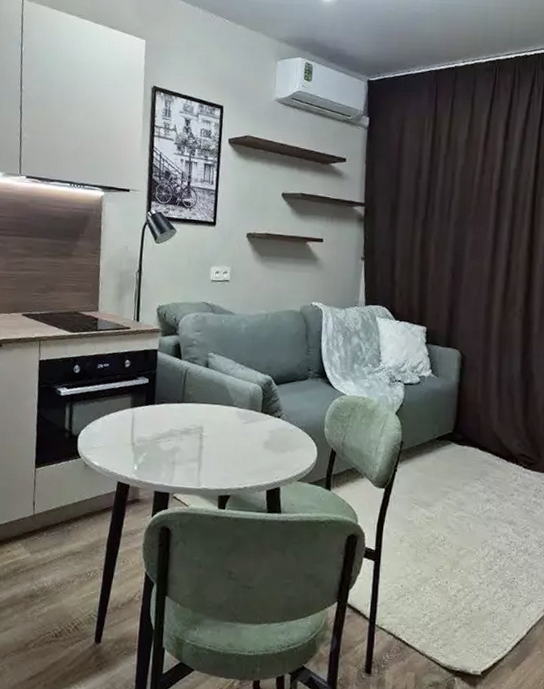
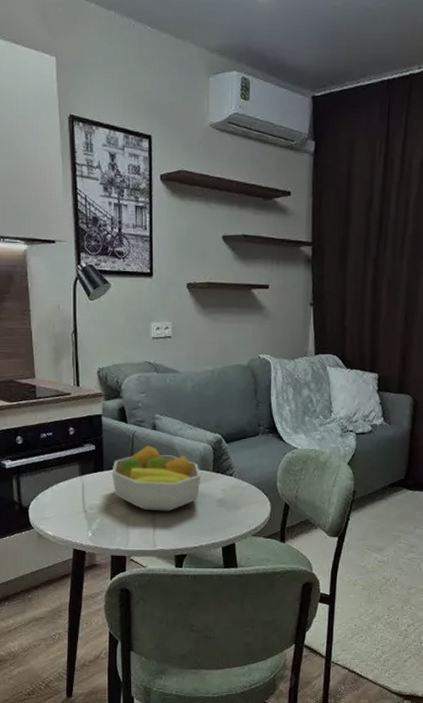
fruit bowl: none [162,382,250,450] -> present [112,445,201,511]

